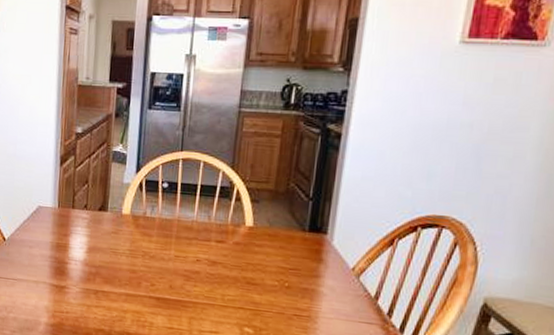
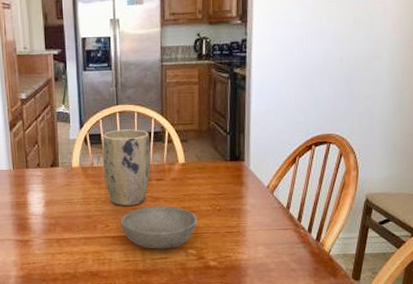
plant pot: none [156,178,215,267] -> present [102,129,151,207]
soup bowl: none [168,270,260,323] -> present [120,205,197,249]

